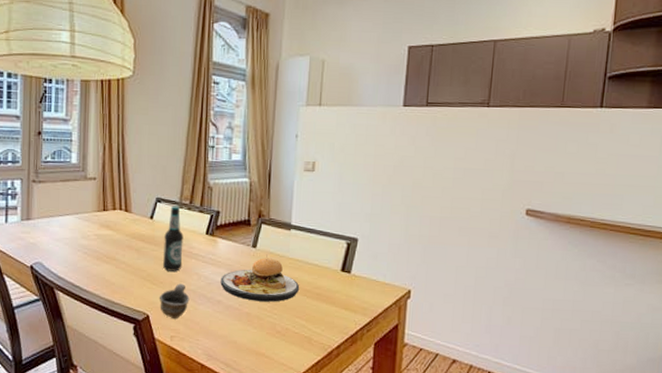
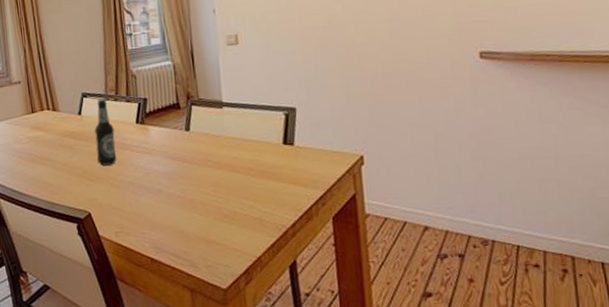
cup: present [160,283,190,320] -> none [99,176,129,214]
plate: present [220,254,299,302] -> none [157,136,241,187]

